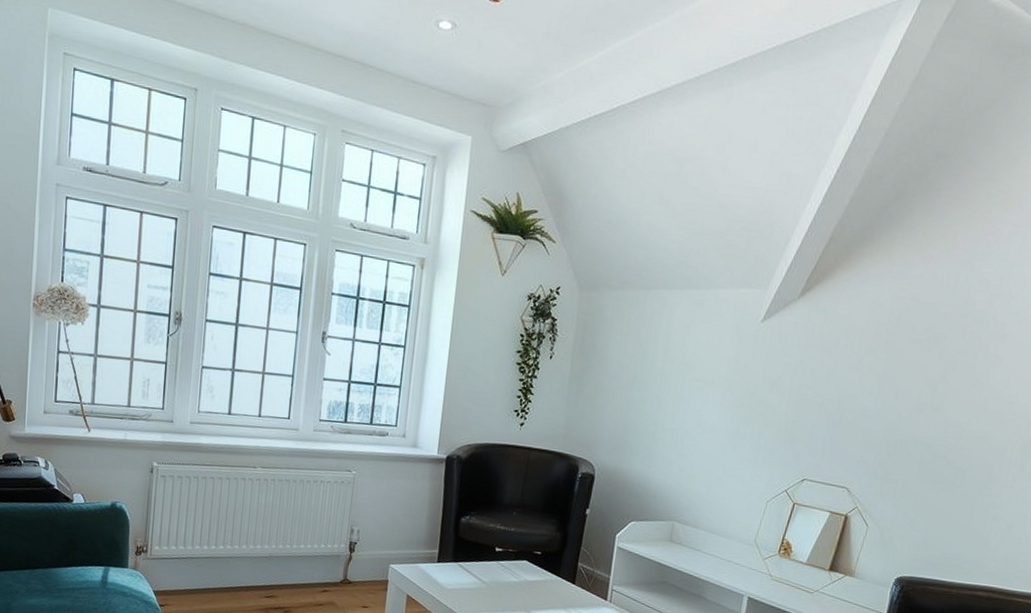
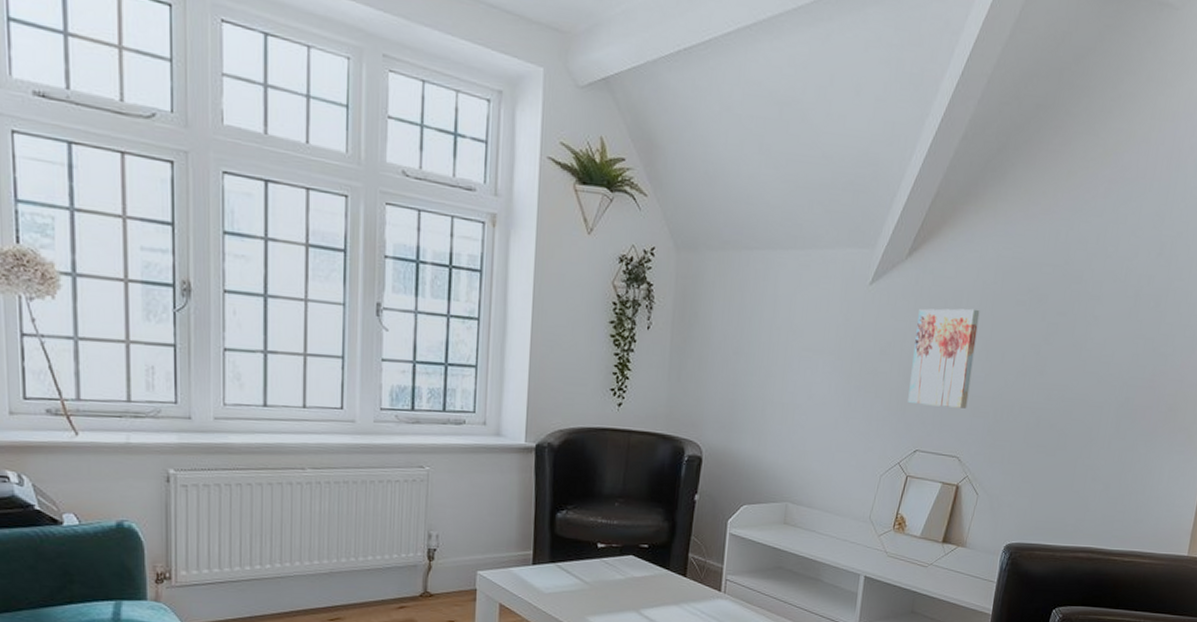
wall art: none [796,345,873,441] -> present [908,308,980,409]

